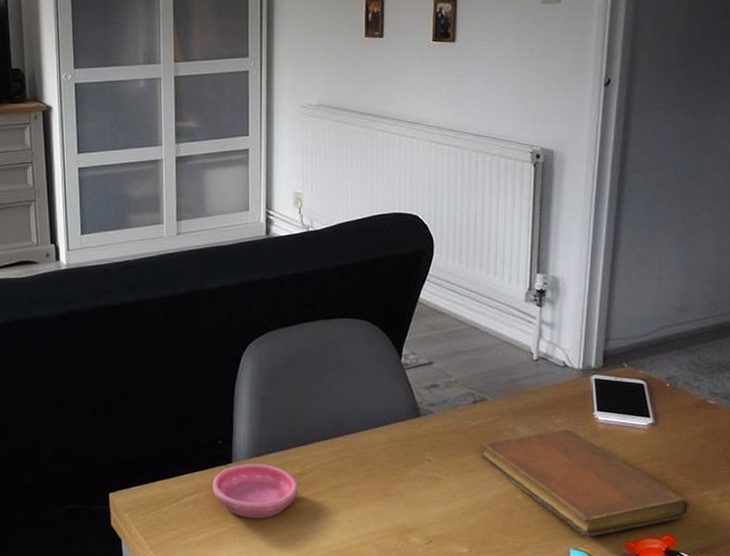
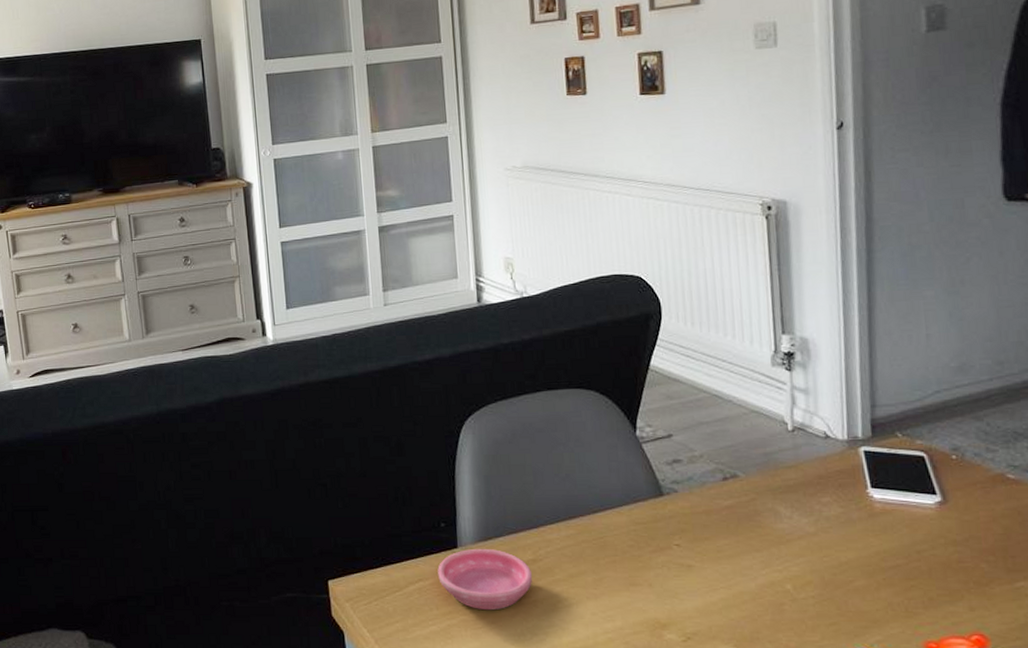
notebook: present [481,429,690,537] -> none [737,508,1000,636]

